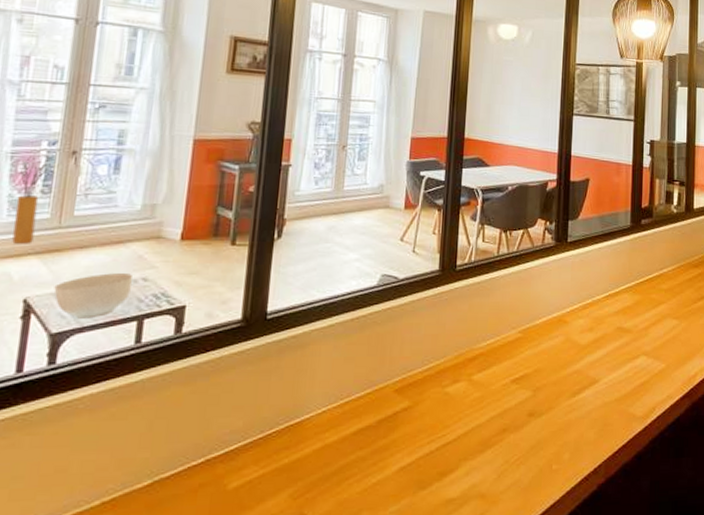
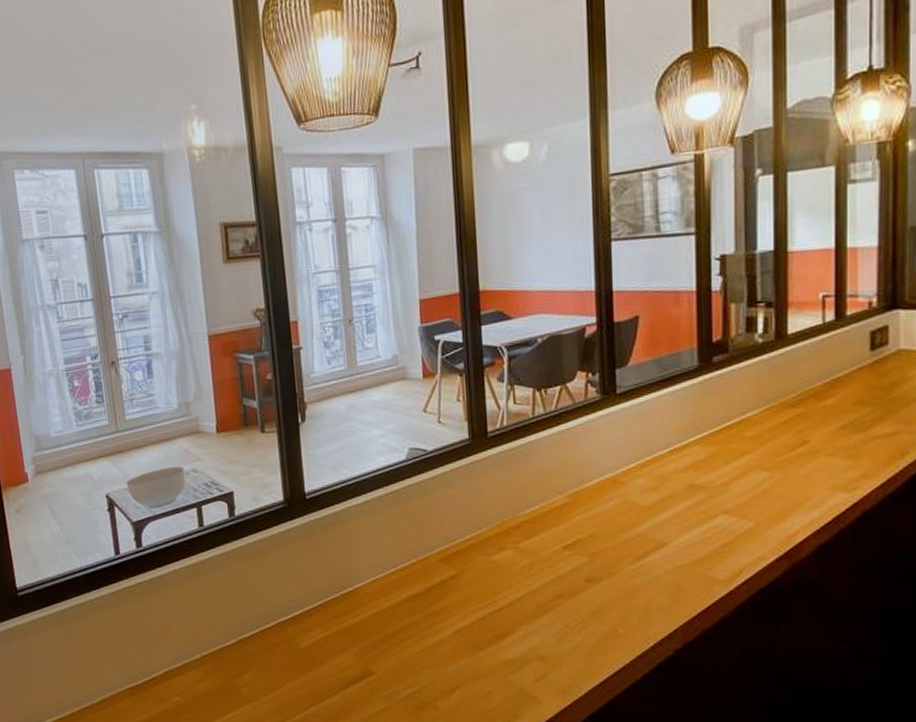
vase: present [12,154,53,245] -> none [75,368,101,450]

